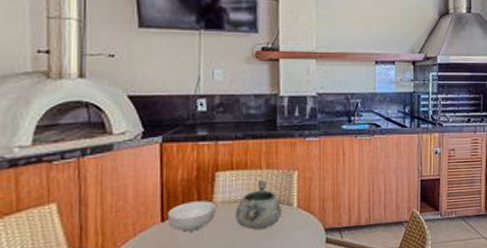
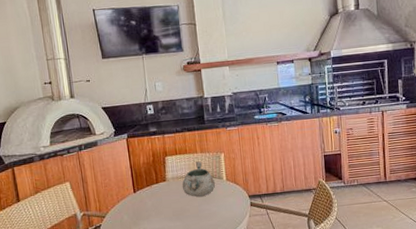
cereal bowl: present [168,200,217,232] -> none [137,177,169,199]

